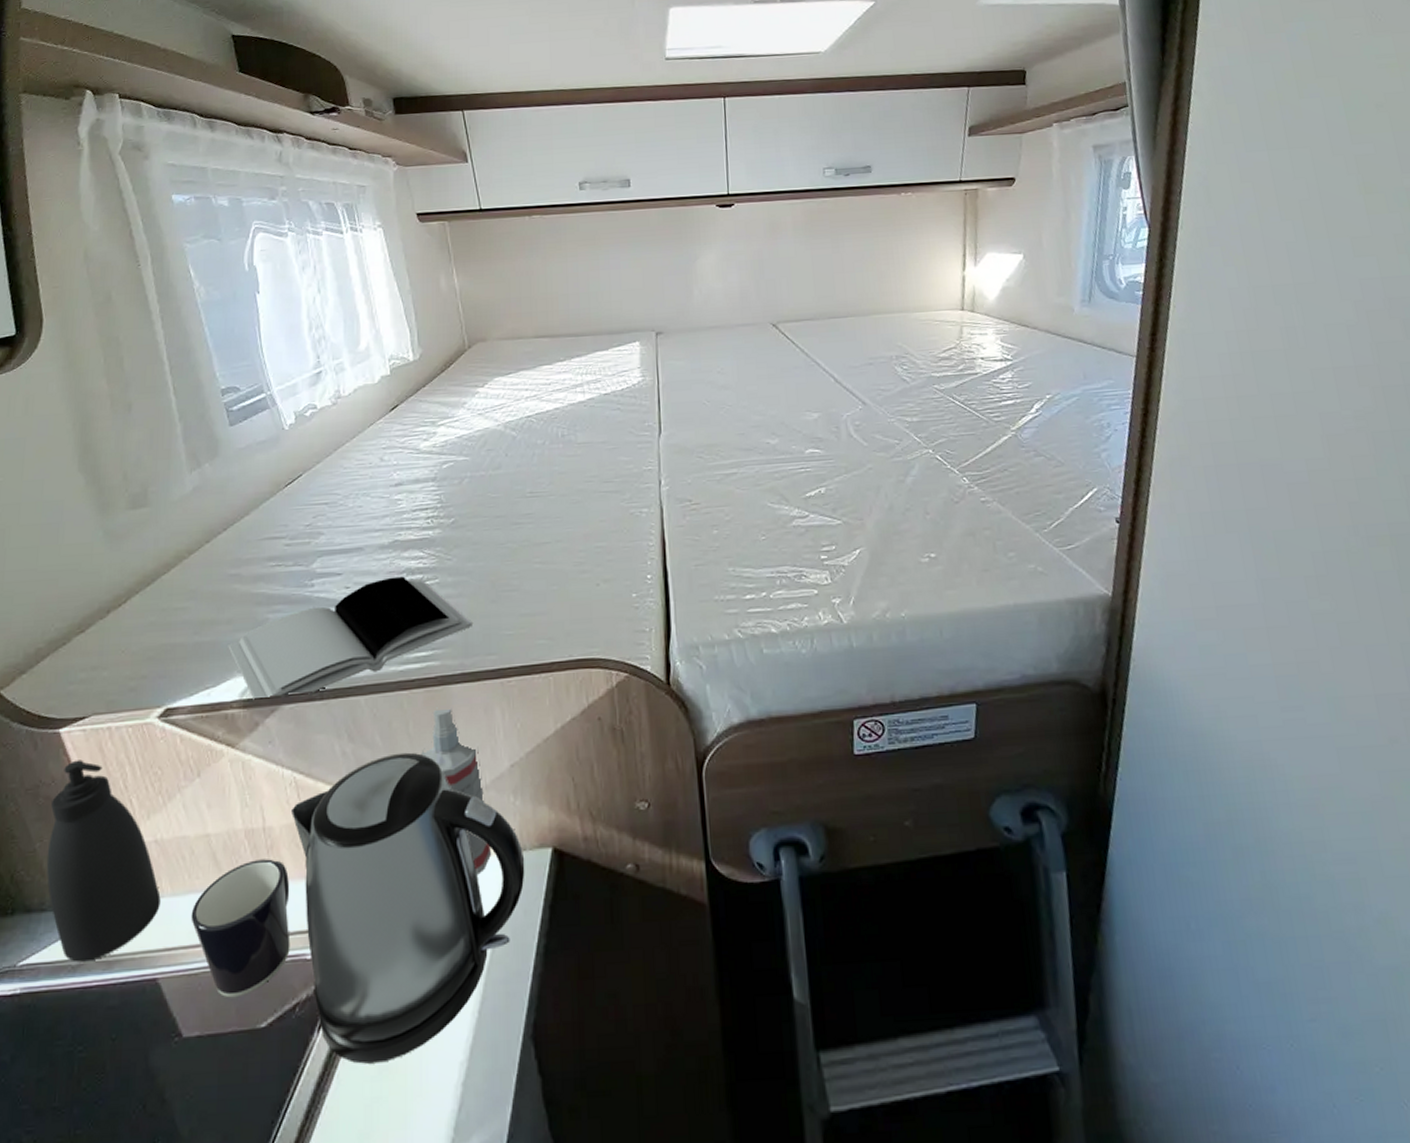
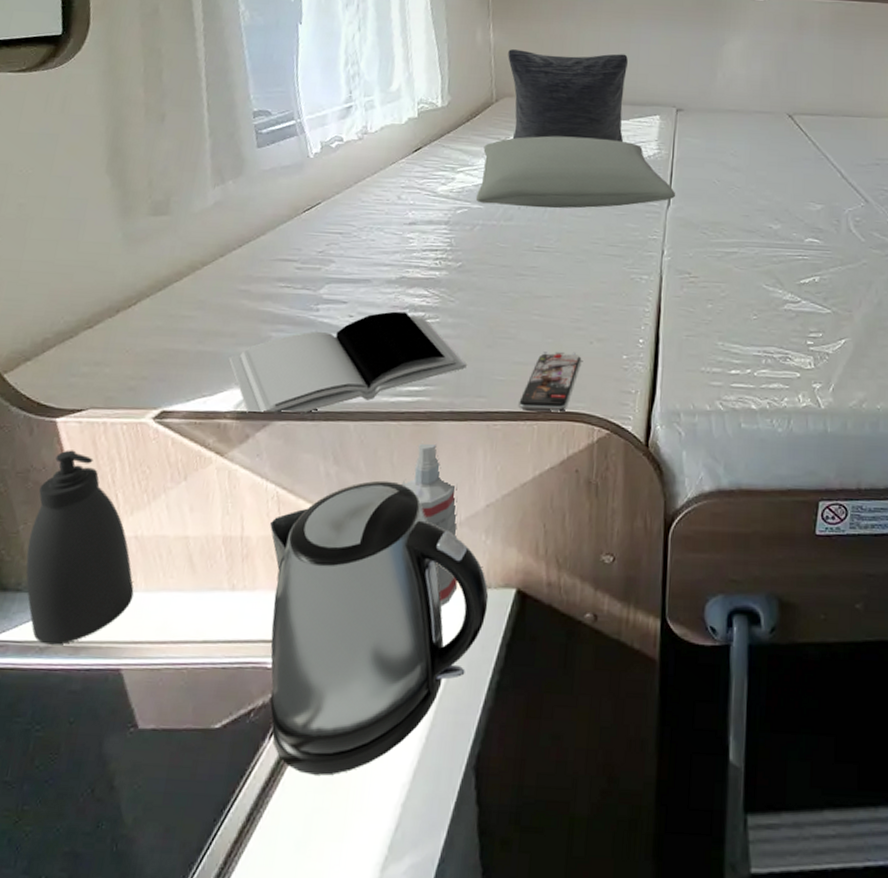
mug: present [191,859,291,998] -> none [160,566,260,697]
pillow: none [460,372,665,455] -> present [475,135,675,209]
pillow: none [475,282,606,384] -> present [508,49,628,142]
smartphone: none [531,596,591,662] -> present [519,351,582,411]

